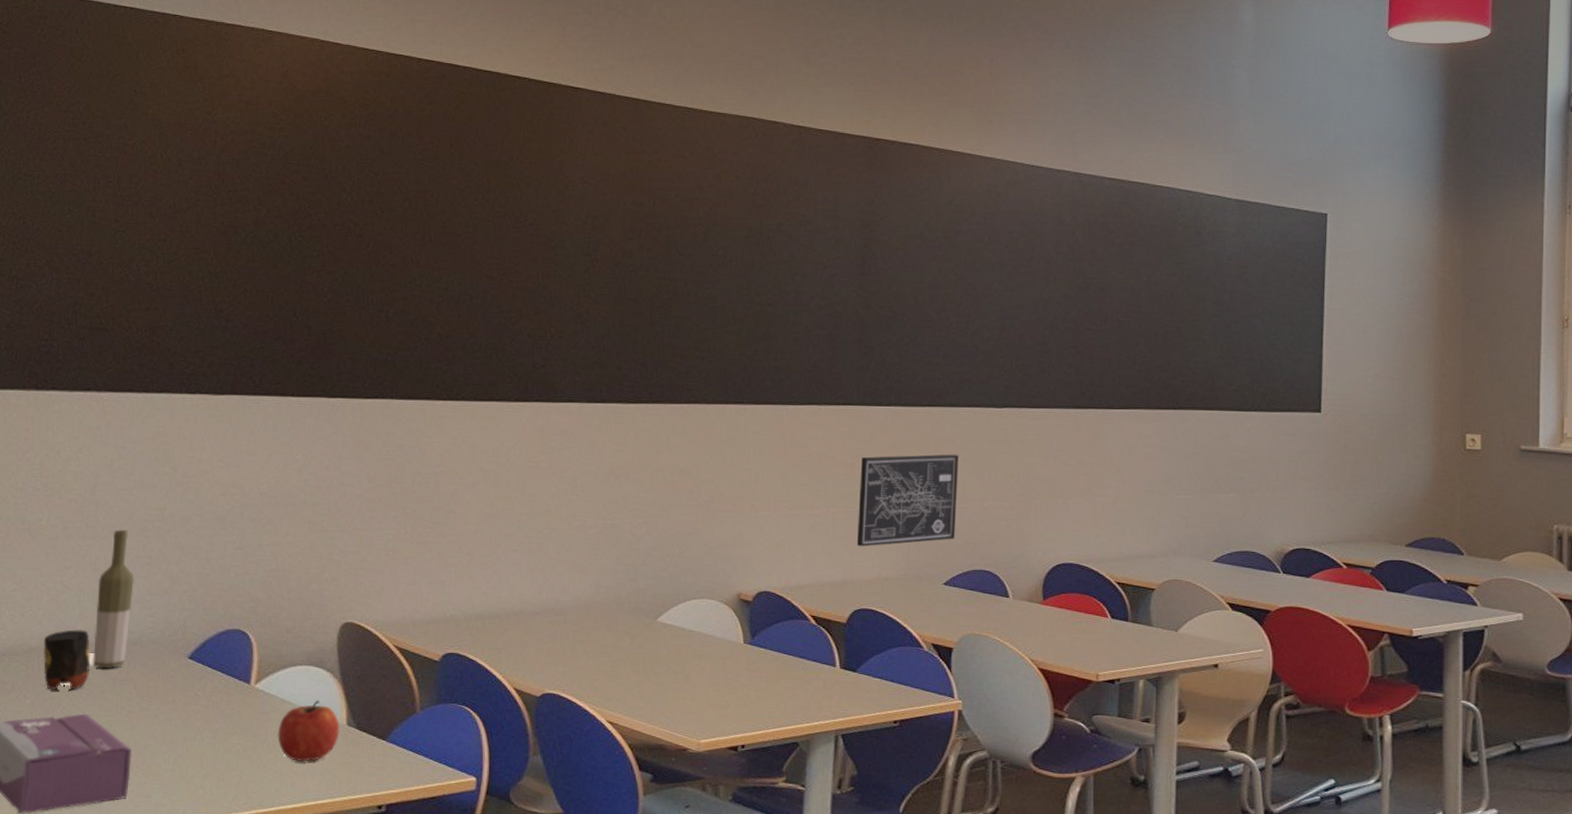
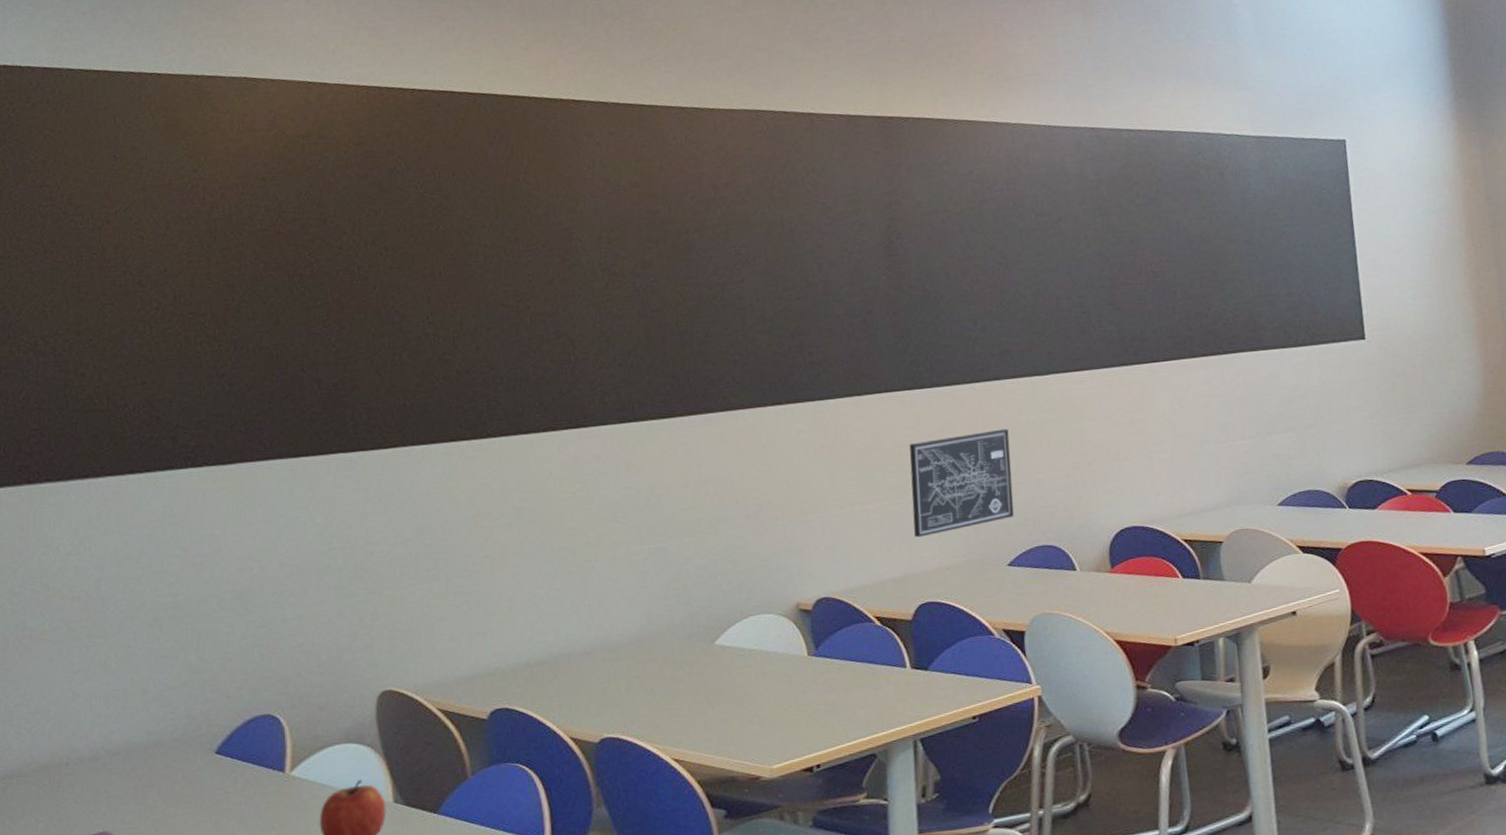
mug: present [43,629,91,691] -> none [54,738,108,810]
bottle: present [93,529,134,669] -> none [109,622,150,778]

